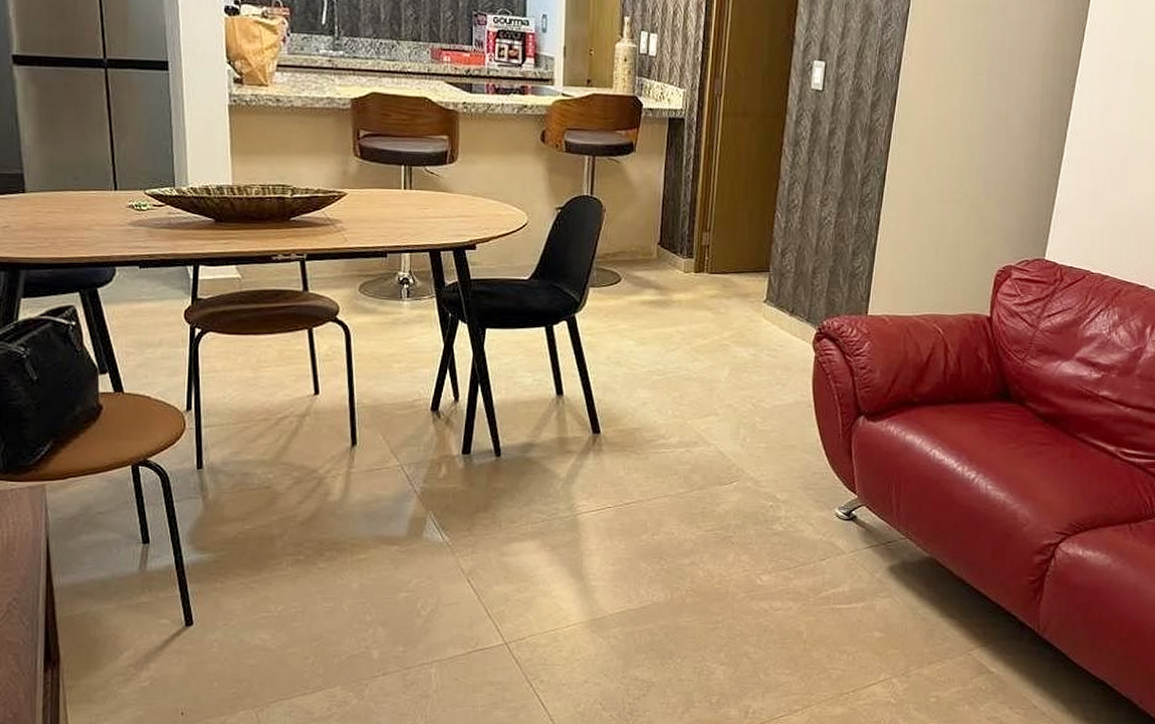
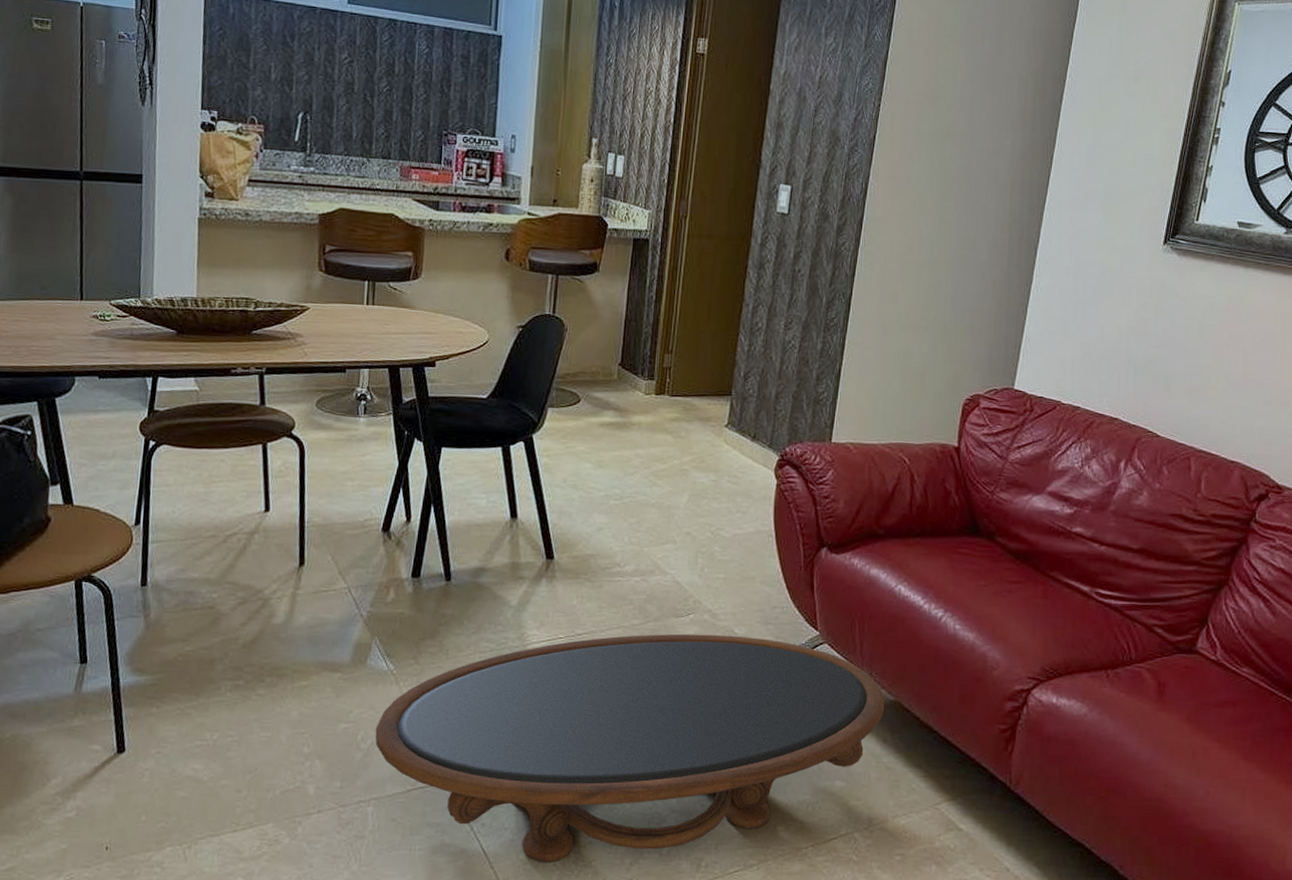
coffee table: none [434,500,920,715] -> present [375,633,885,864]

